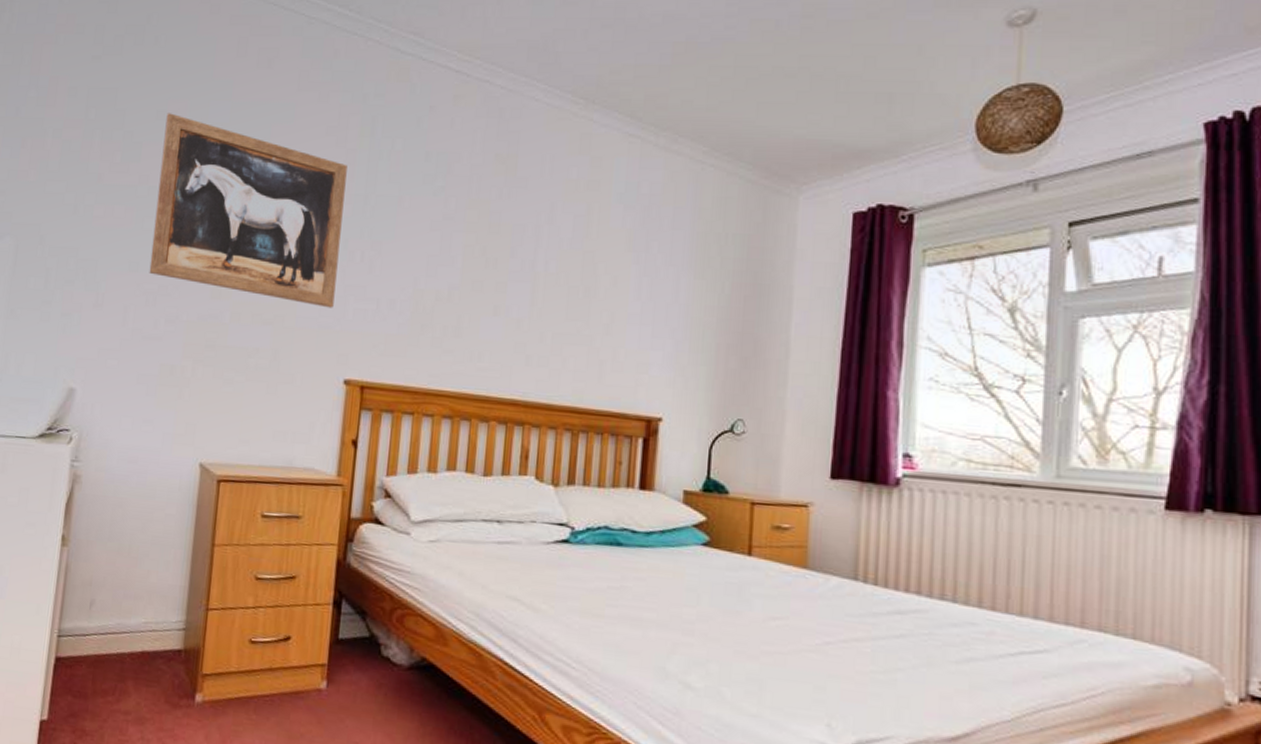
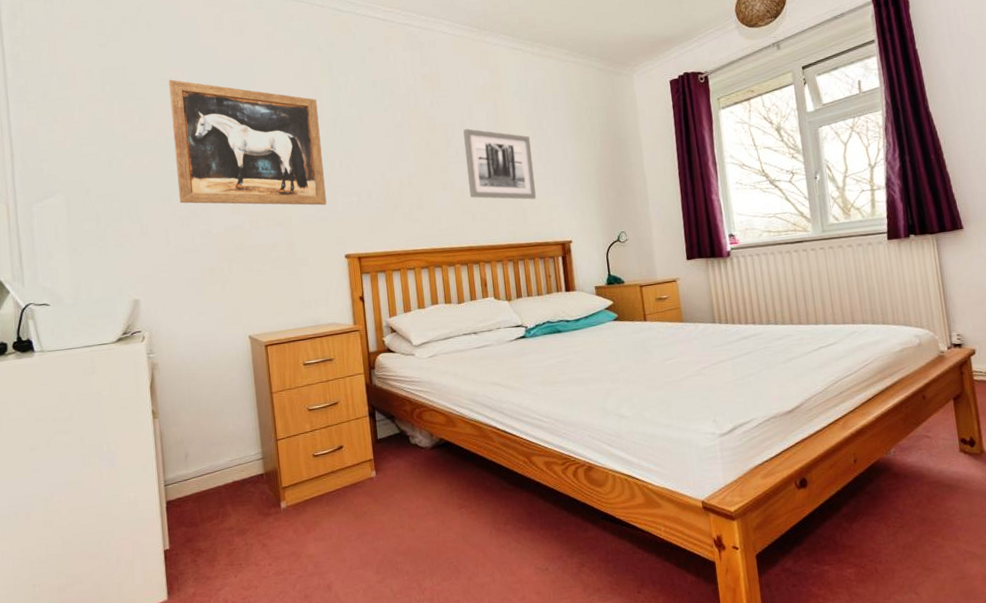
wall art: none [529,236,629,350] -> present [463,129,536,200]

